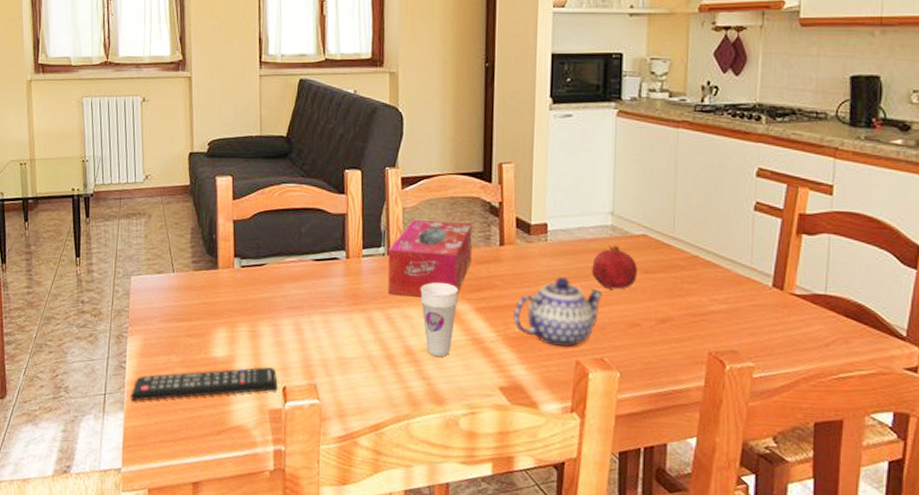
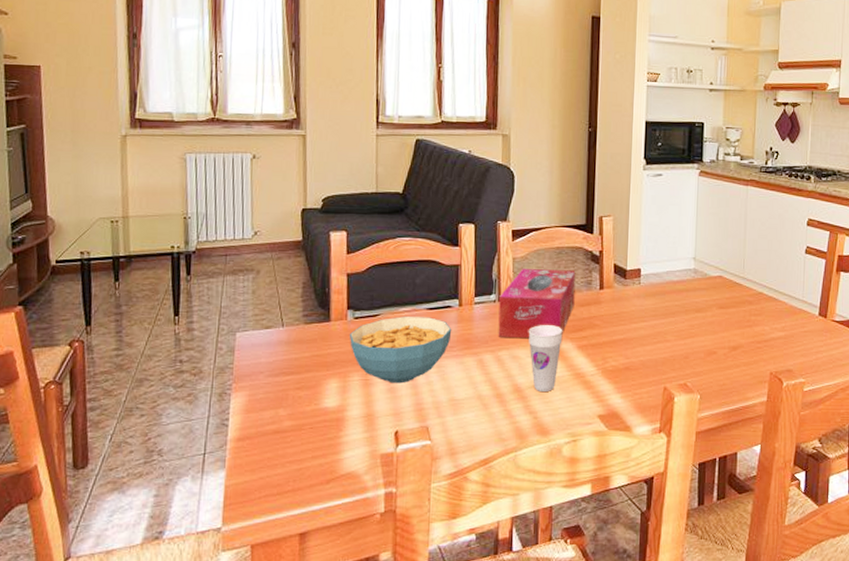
remote control: present [130,367,278,402] -> none [233,414,390,459]
cereal bowl: none [236,267,339,338] -> present [349,316,452,384]
teapot: present [513,277,602,347] -> none [611,315,686,375]
fruit: present [592,244,637,290] -> none [678,285,714,324]

